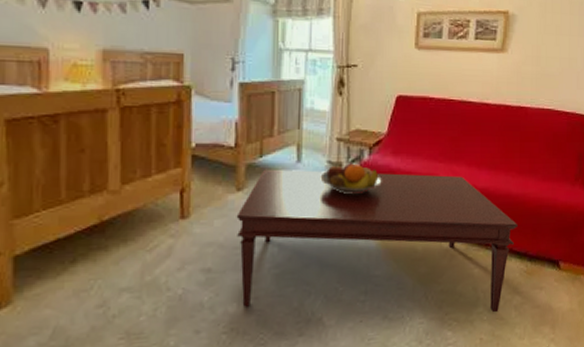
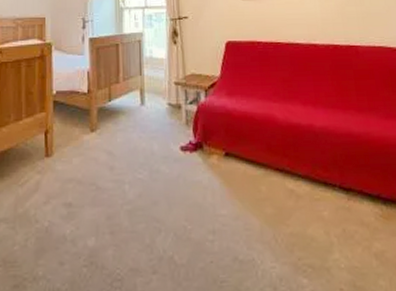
coffee table: present [236,169,518,313] -> none [91,111,365,261]
fruit bowl: present [320,162,382,195] -> none [162,103,220,135]

